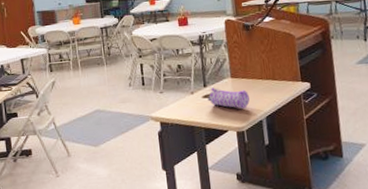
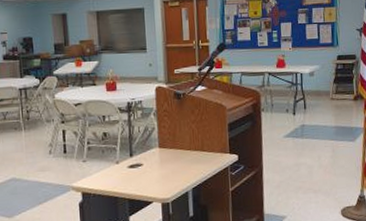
pencil case: present [207,88,250,109] -> none [133,158,177,180]

